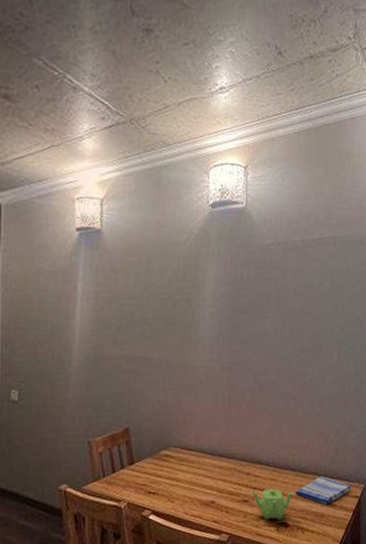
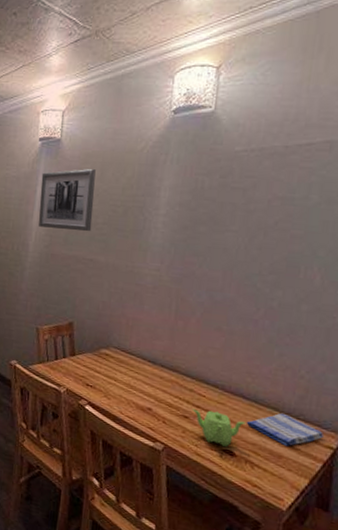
wall art: none [81,262,142,327] -> present [39,169,96,231]

